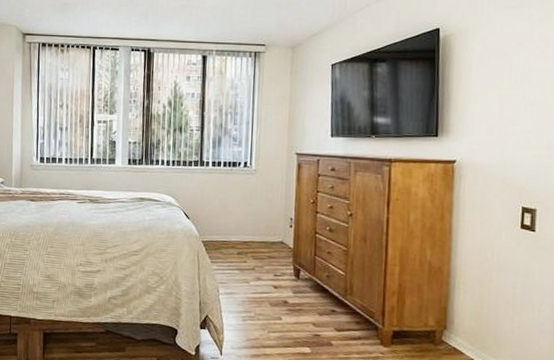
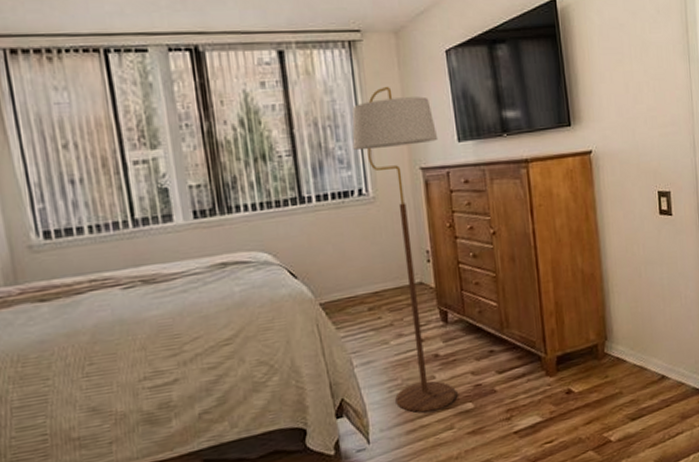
floor lamp: none [245,87,315,346] -> present [352,86,457,413]

